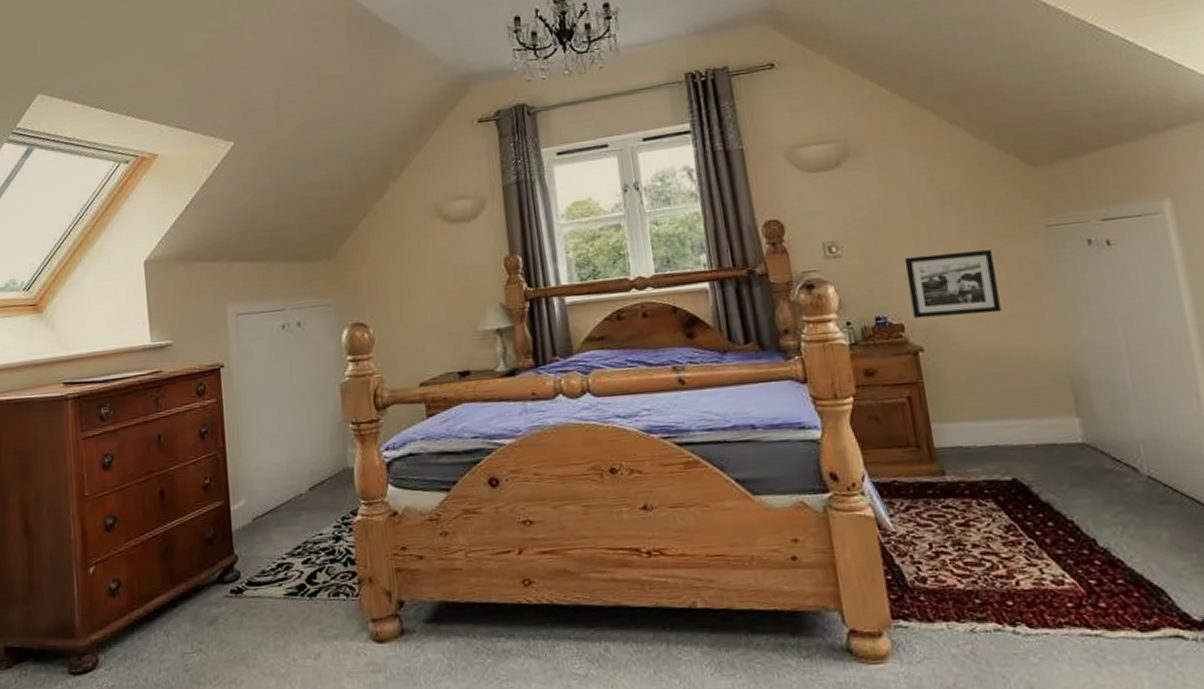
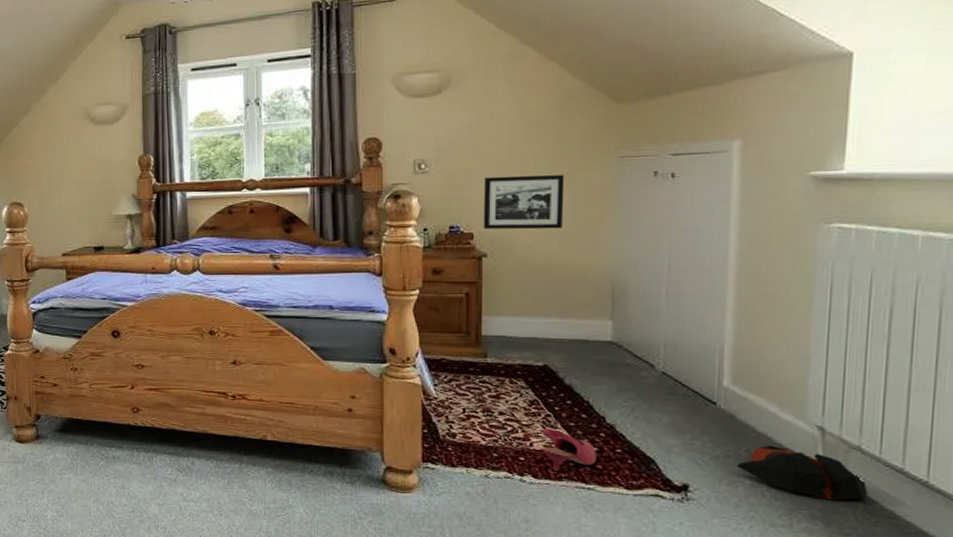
shoe: none [1026,559,1098,617] -> present [542,428,597,472]

